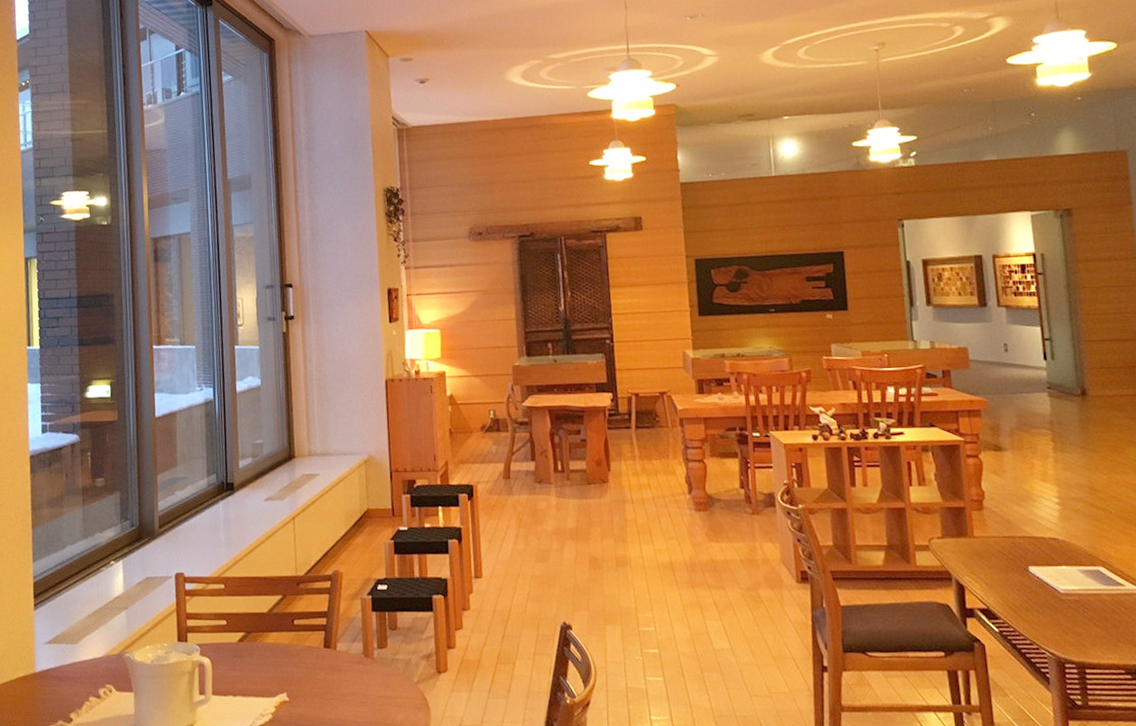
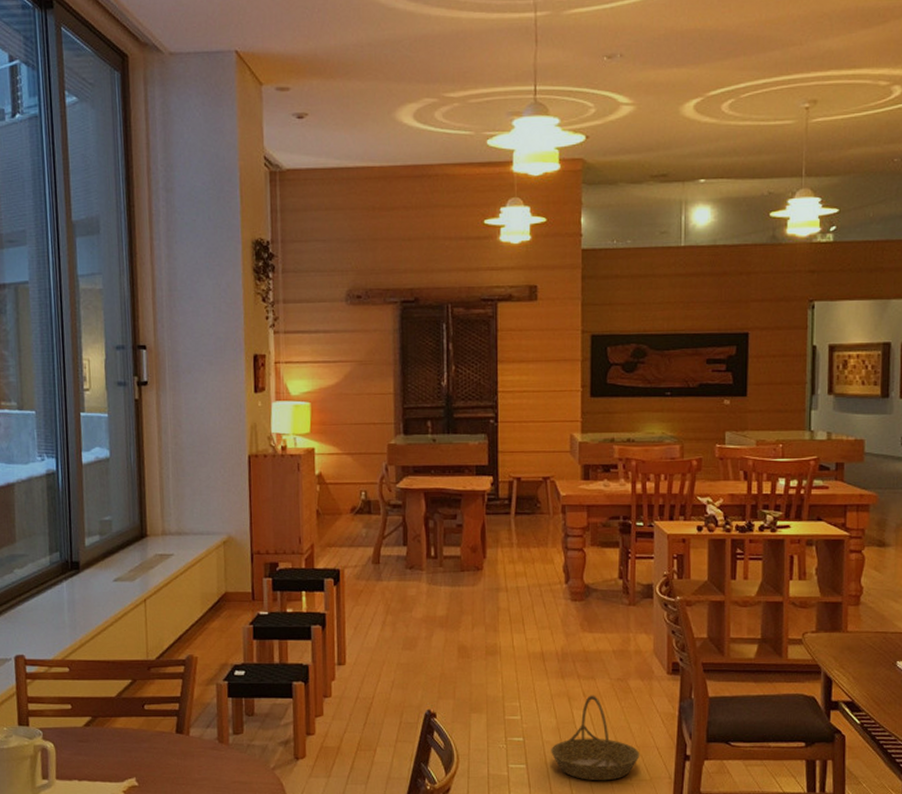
basket: none [687,605,777,694] -> present [551,695,640,781]

